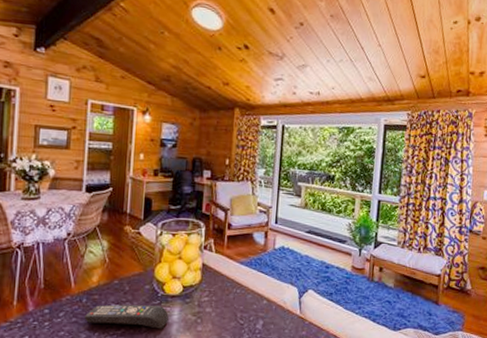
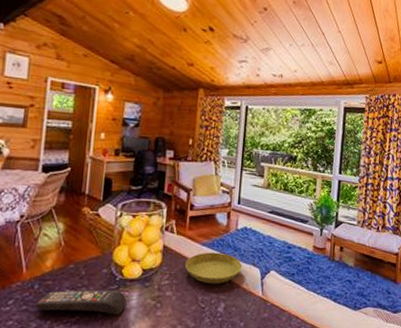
saucer: none [224,270,280,302] -> present [185,252,243,284]

